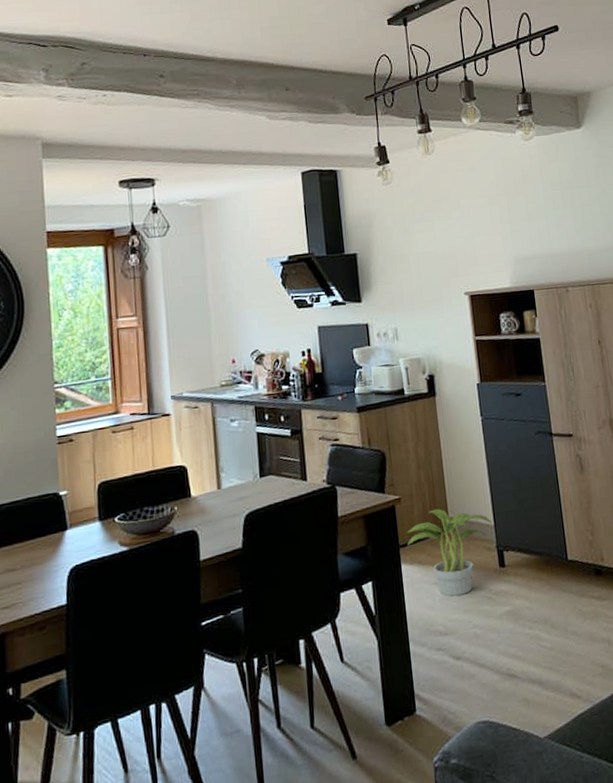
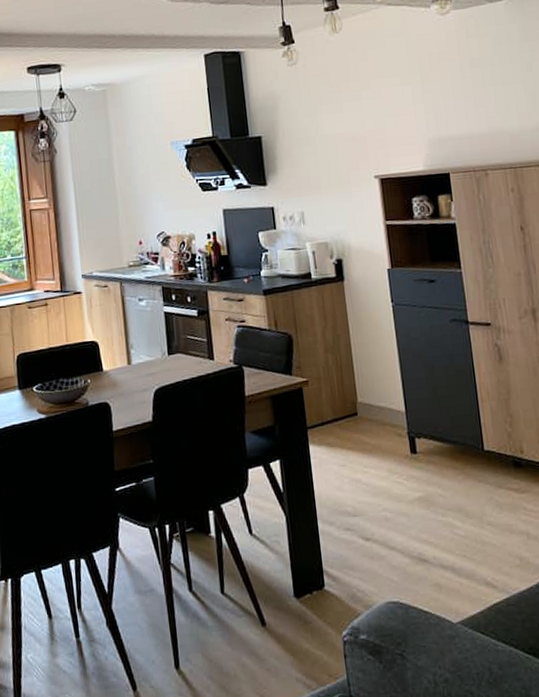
potted plant: present [406,508,492,597] -> none [314,392,403,479]

